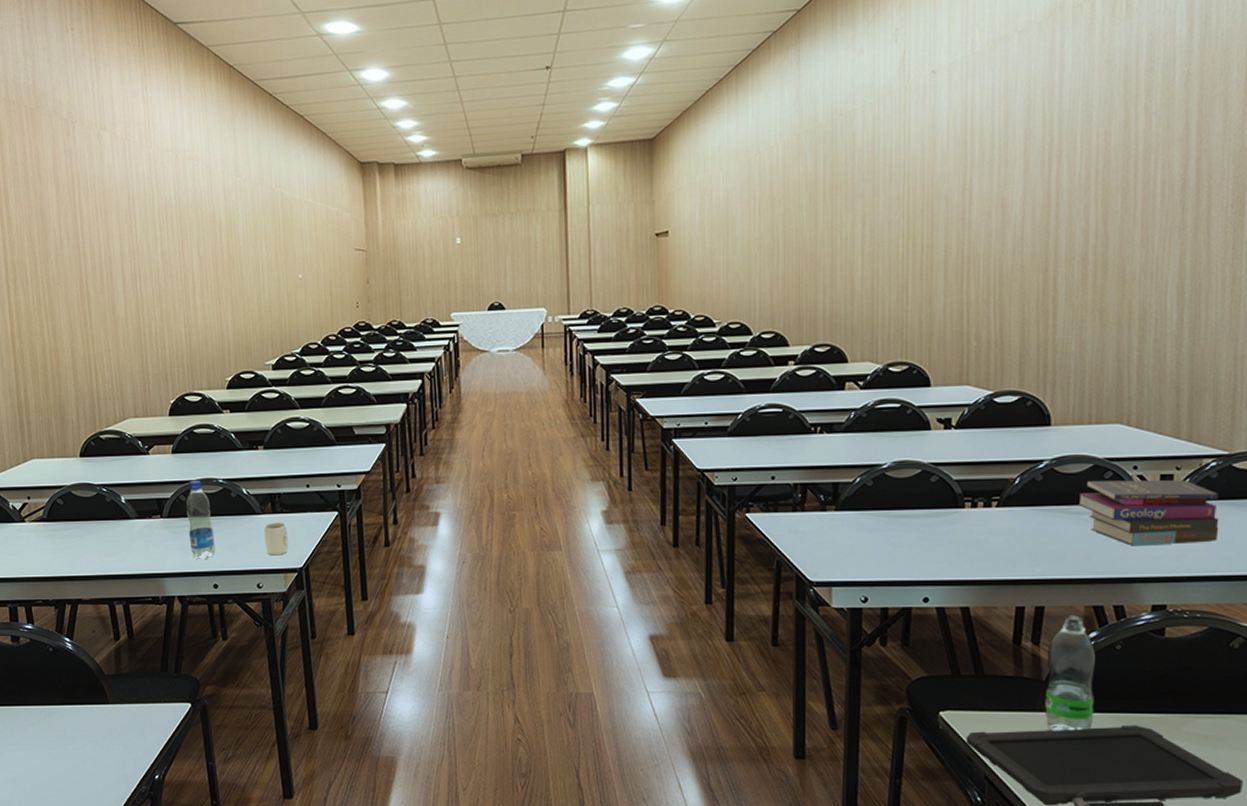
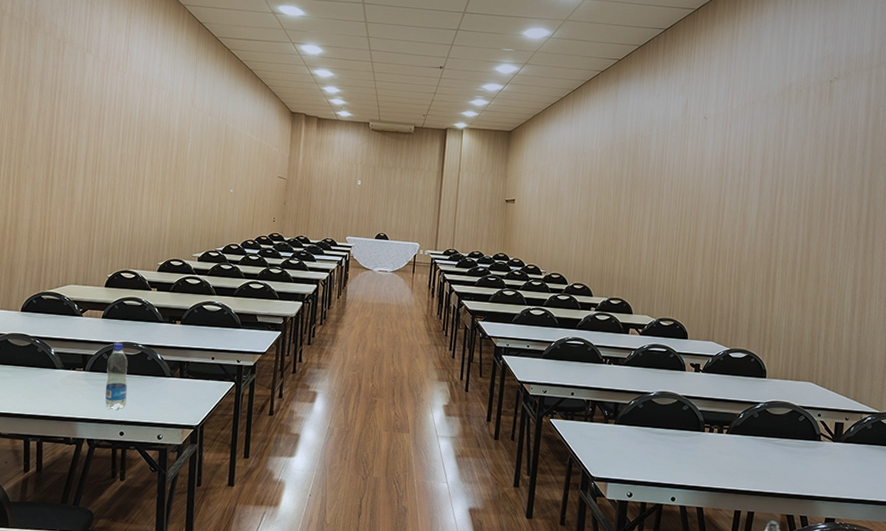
mug: present [263,522,288,556] -> none [169,385,190,413]
books: present [1078,479,1219,546] -> none [781,421,872,475]

